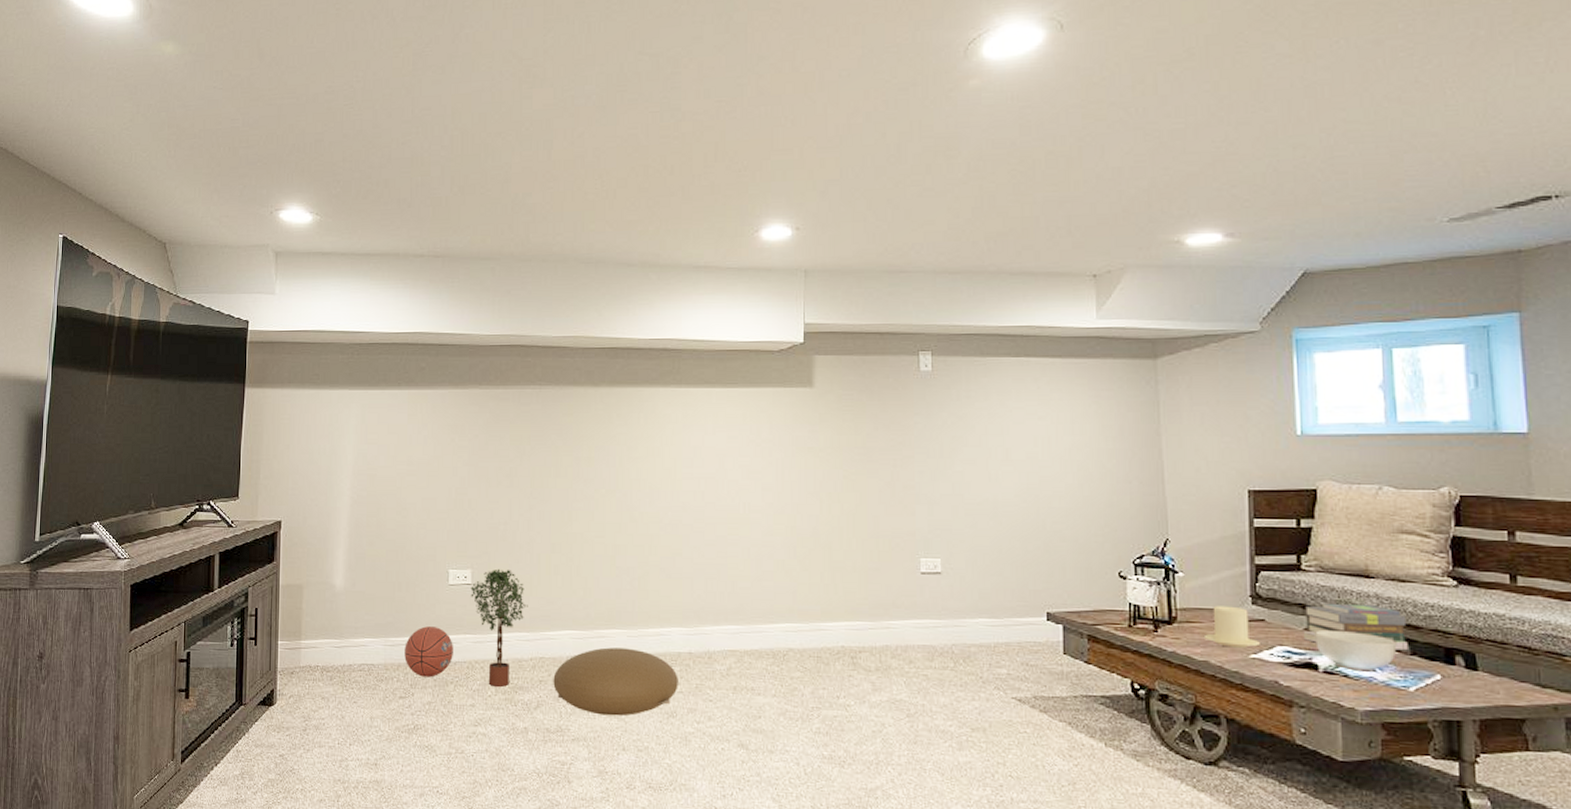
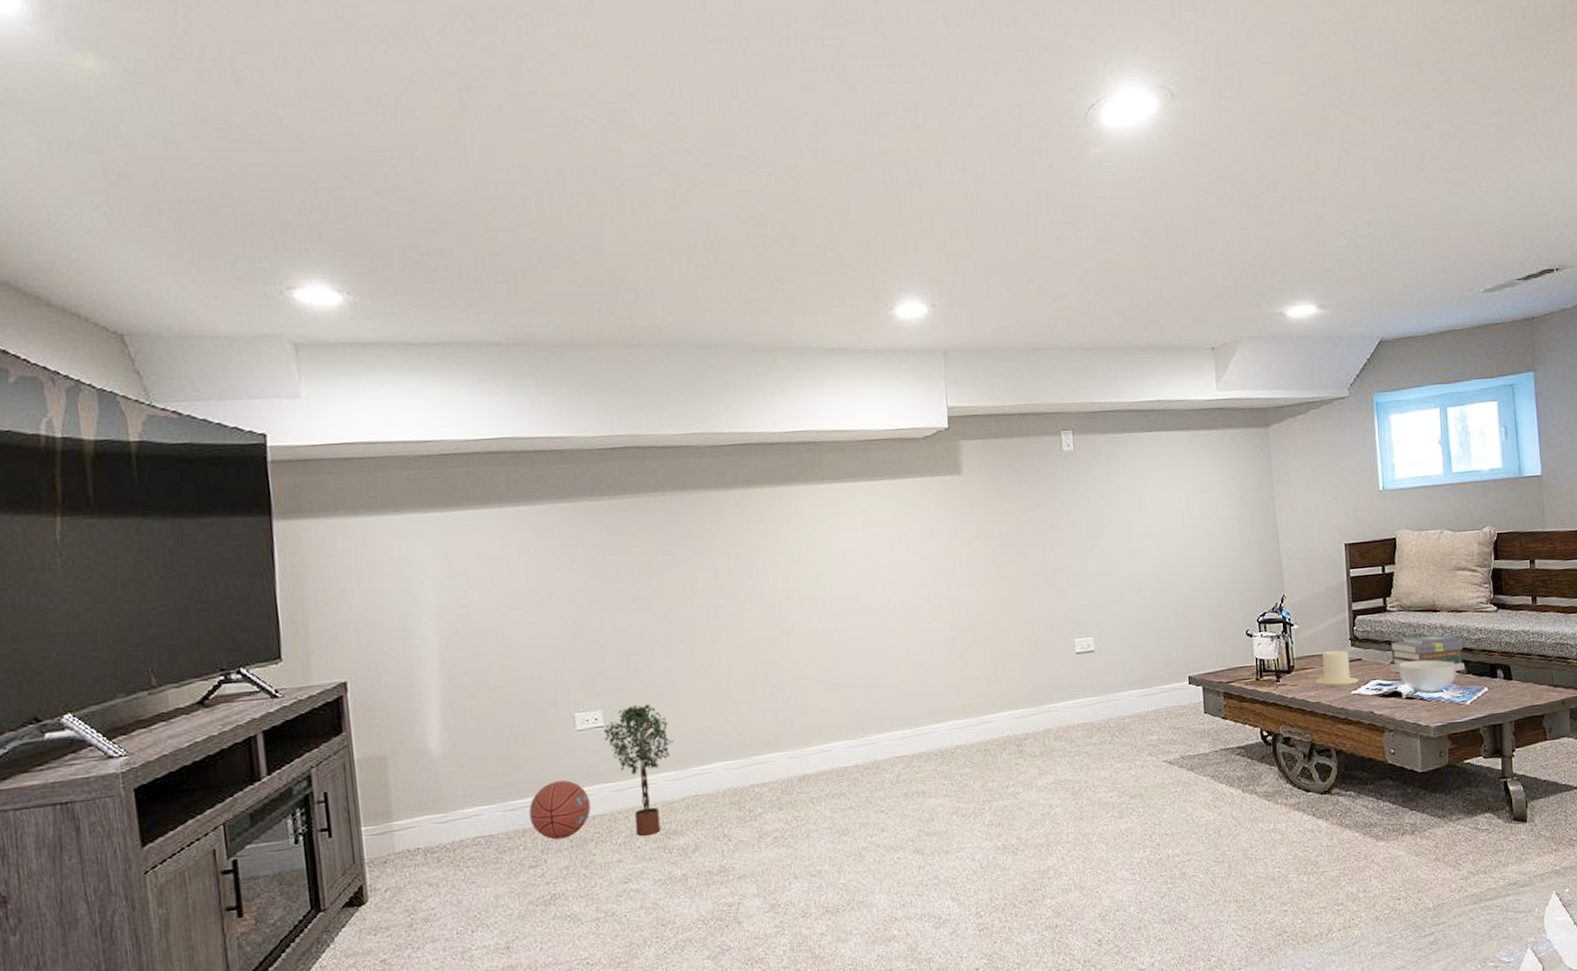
pouf: present [553,647,678,716] -> none [710,770,848,847]

